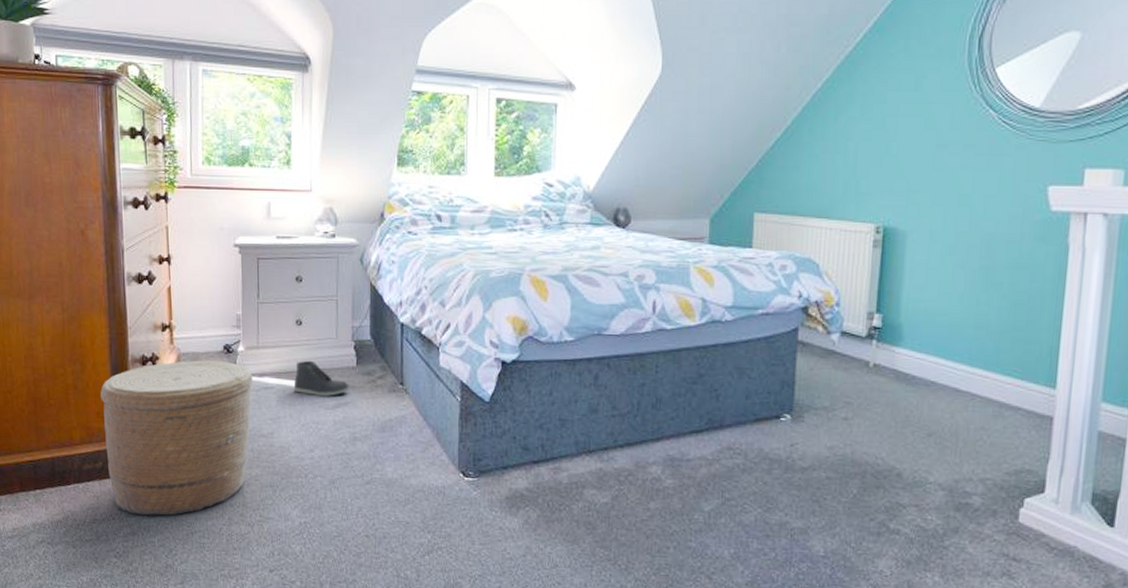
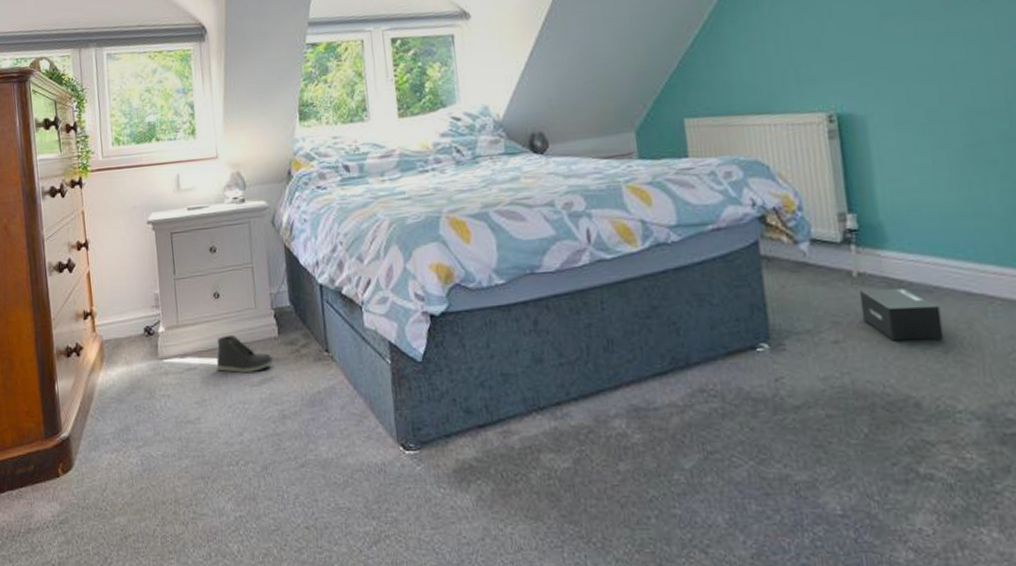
woven basket: present [100,360,253,515] -> none [29,344,177,520]
box: none [870,378,933,425] -> present [859,287,944,341]

